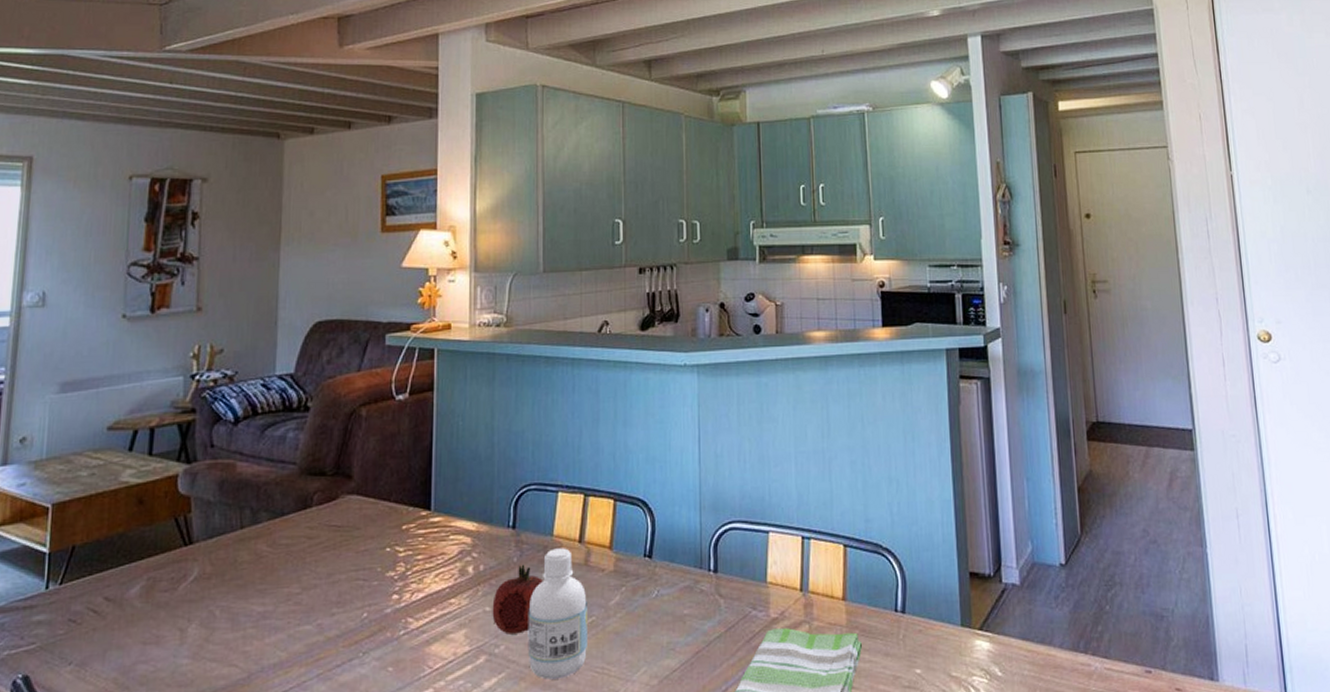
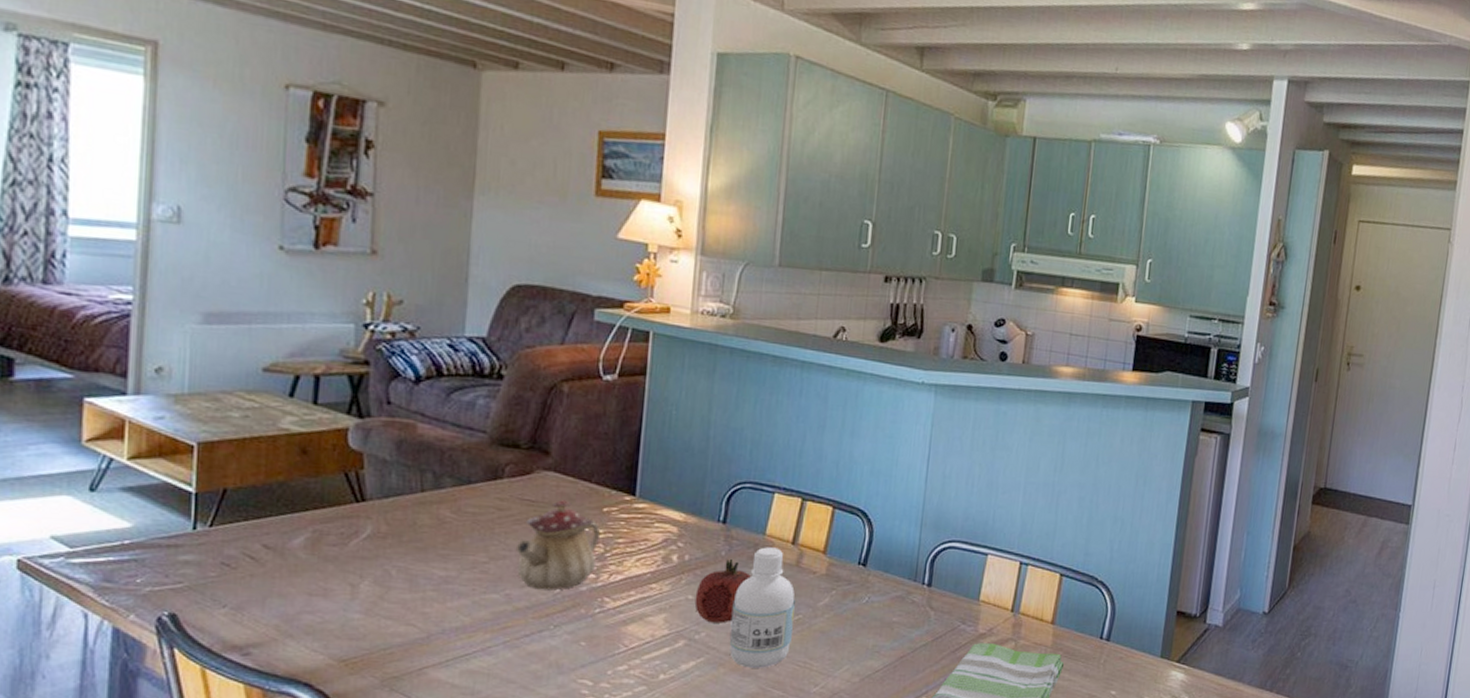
teapot: none [325,522,400,617] -> present [515,500,600,591]

